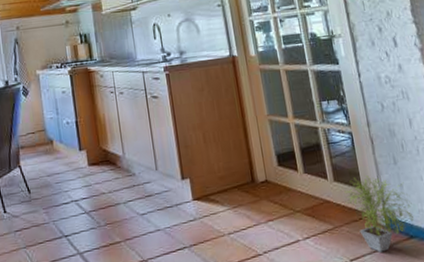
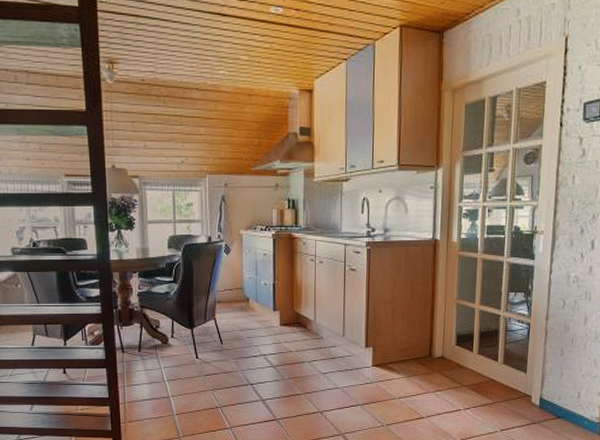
potted plant: present [344,175,414,252] -> none [508,362,567,426]

